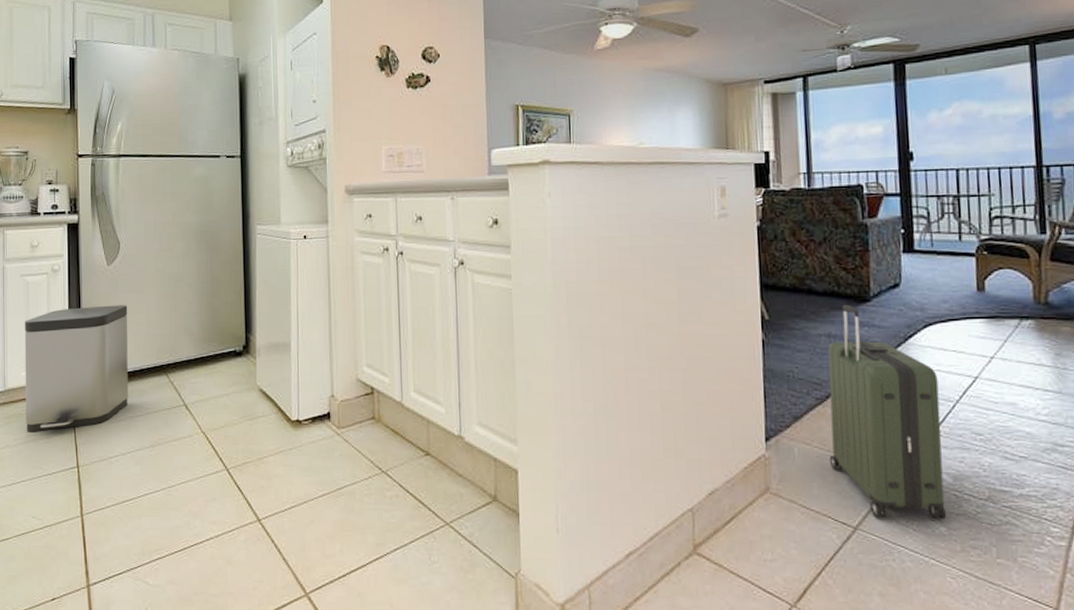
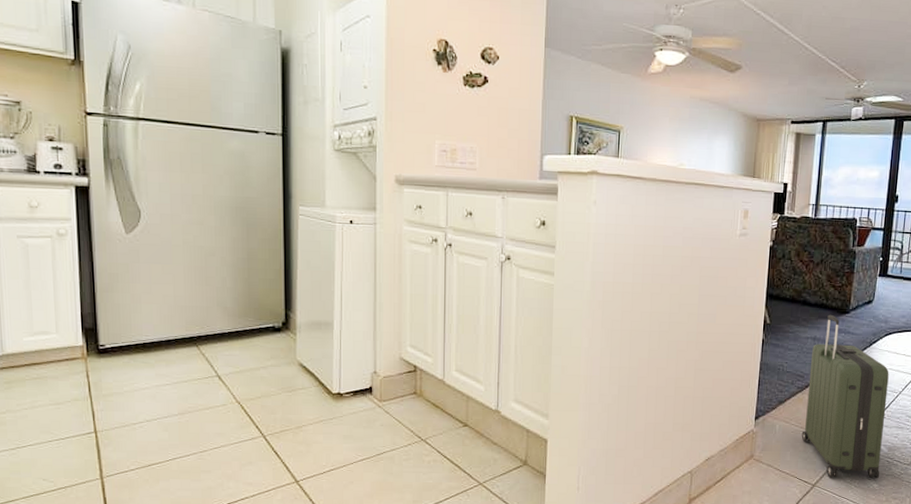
pedal bin: present [24,305,128,432] -> none [24,274,153,398]

